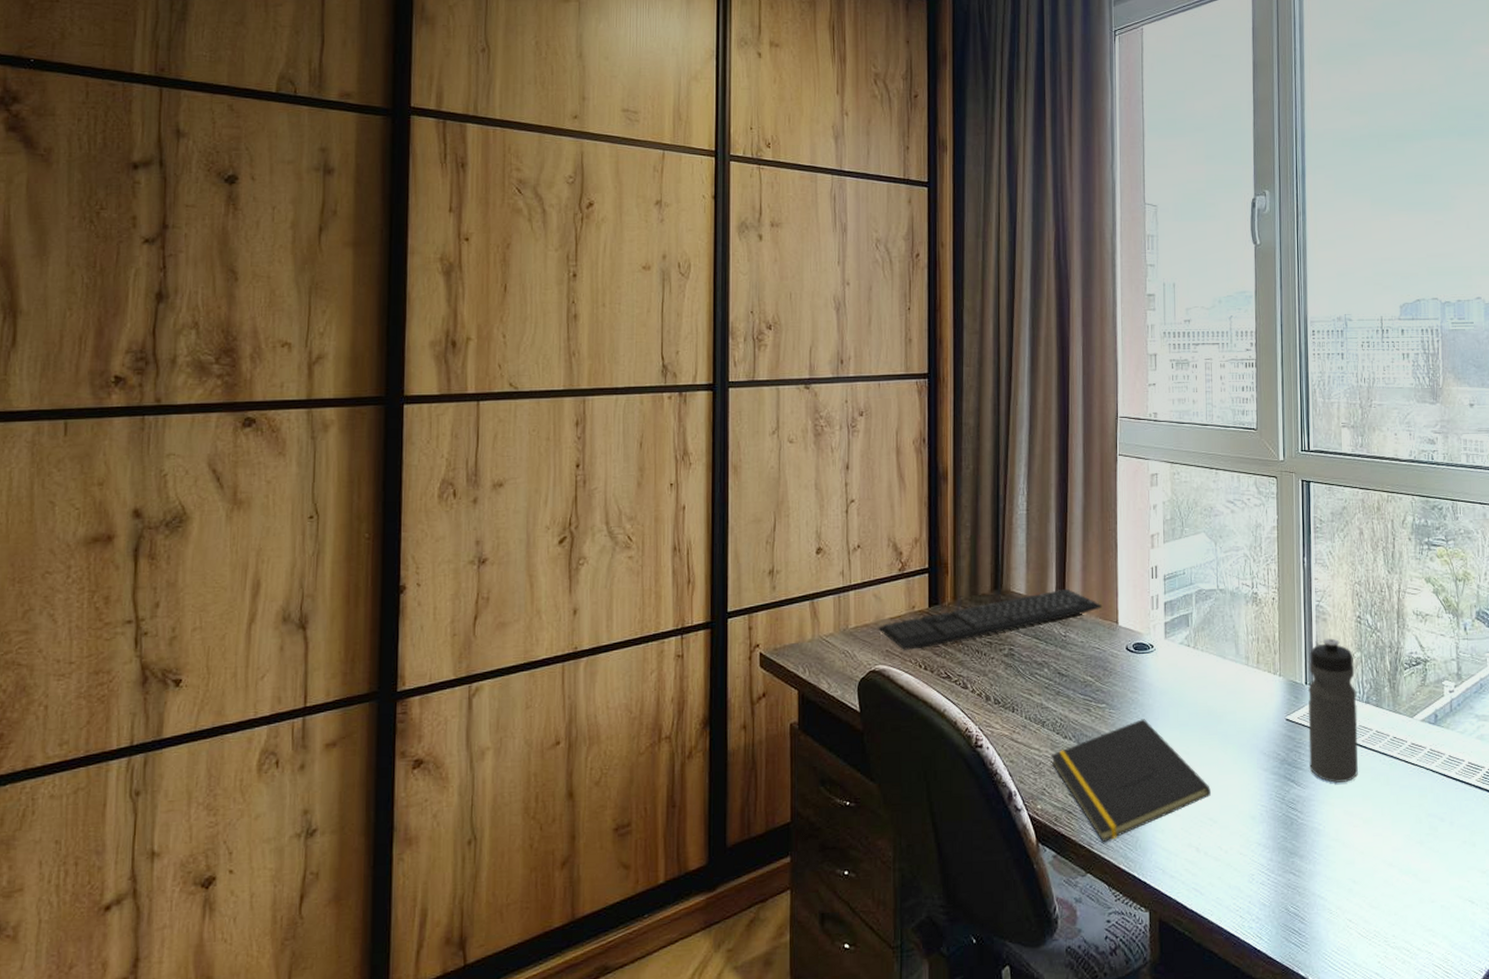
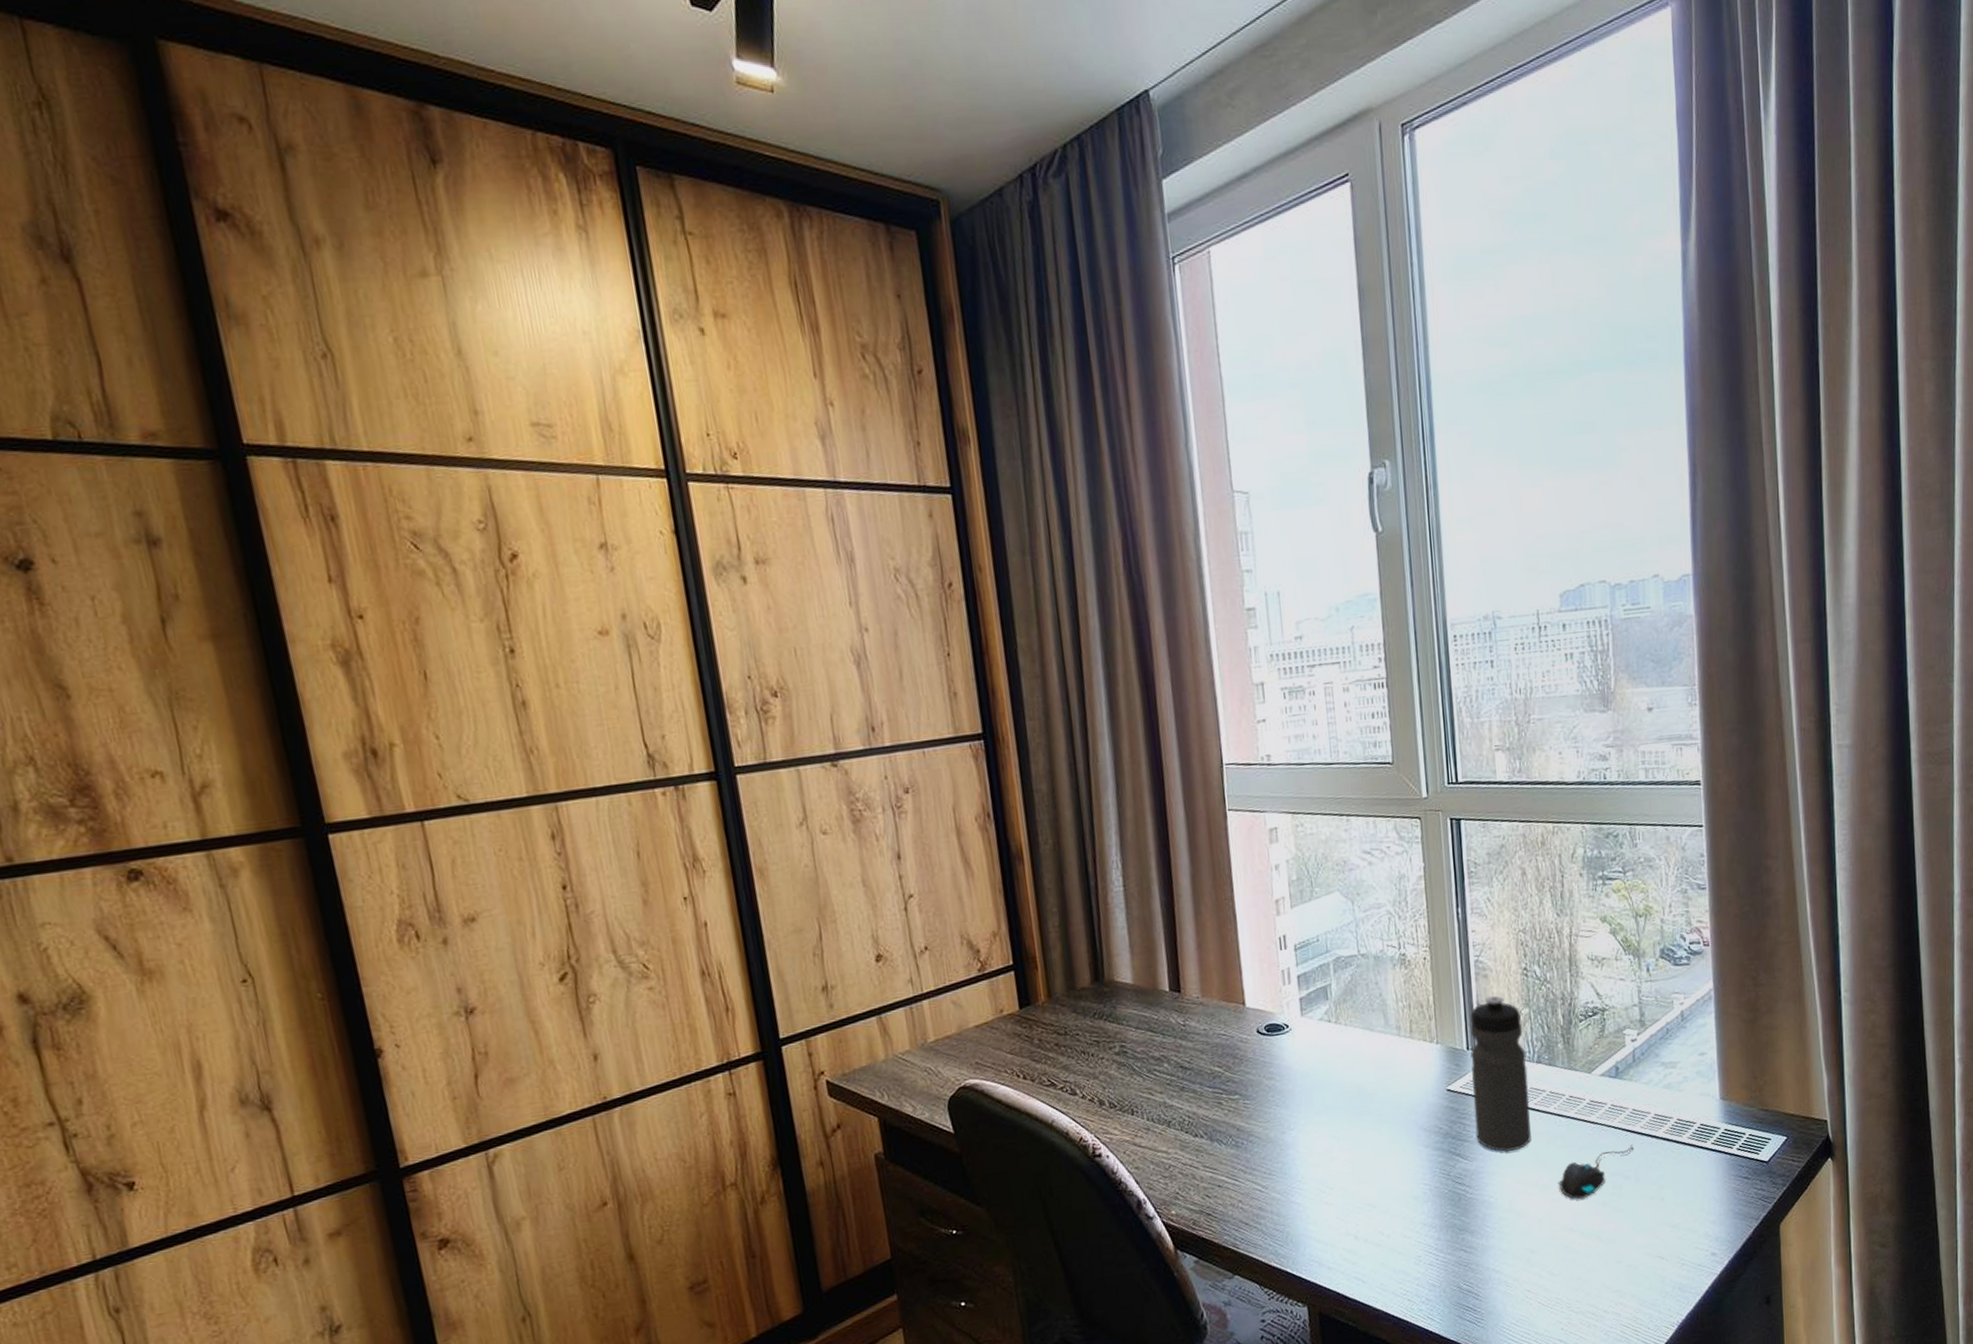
keyboard: present [878,588,1103,650] -> none [962,971,1226,1060]
notepad: present [1051,719,1211,843] -> none [1181,1106,1367,1242]
mouse: none [1380,788,1448,836] -> present [1558,1144,1633,1199]

